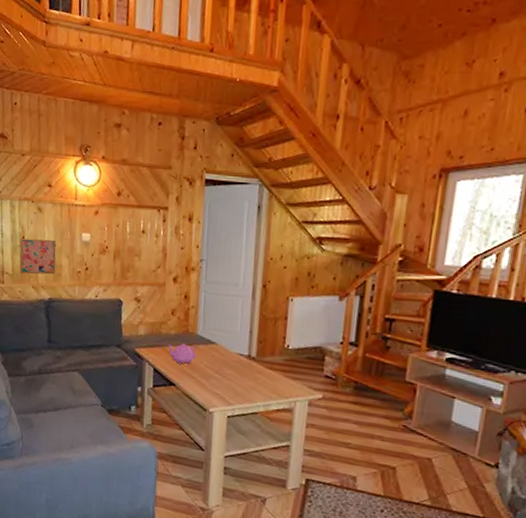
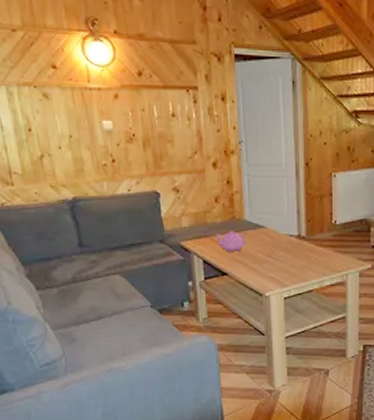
wall art: present [19,238,56,275] -> none [27,130,77,172]

